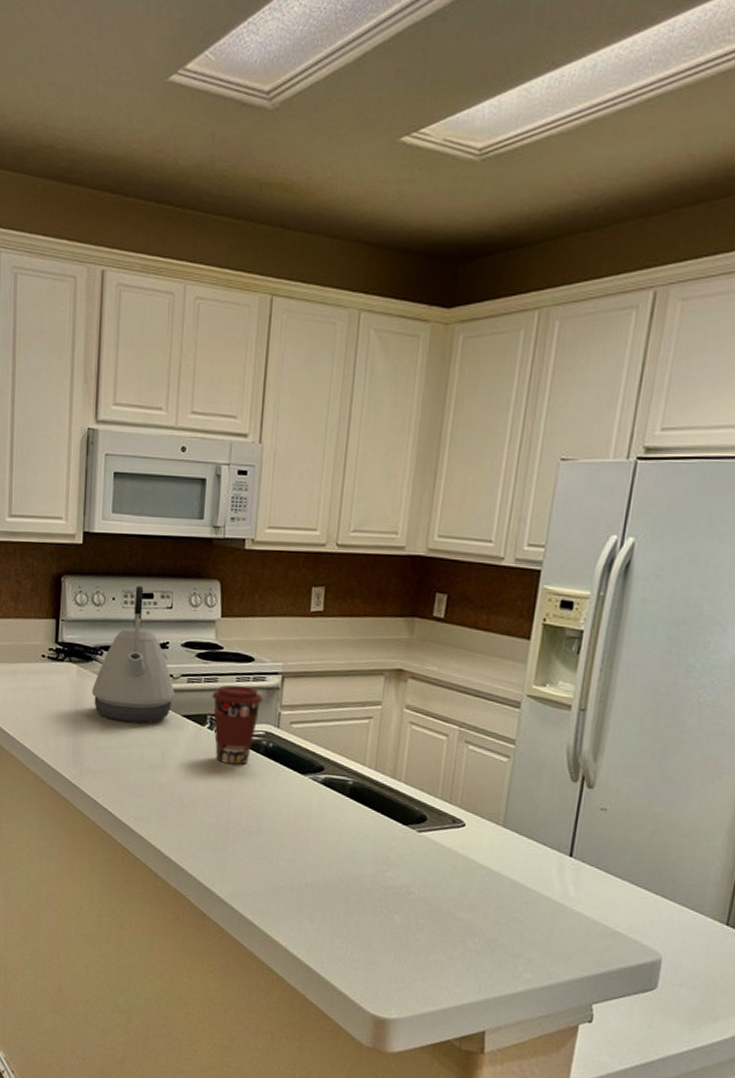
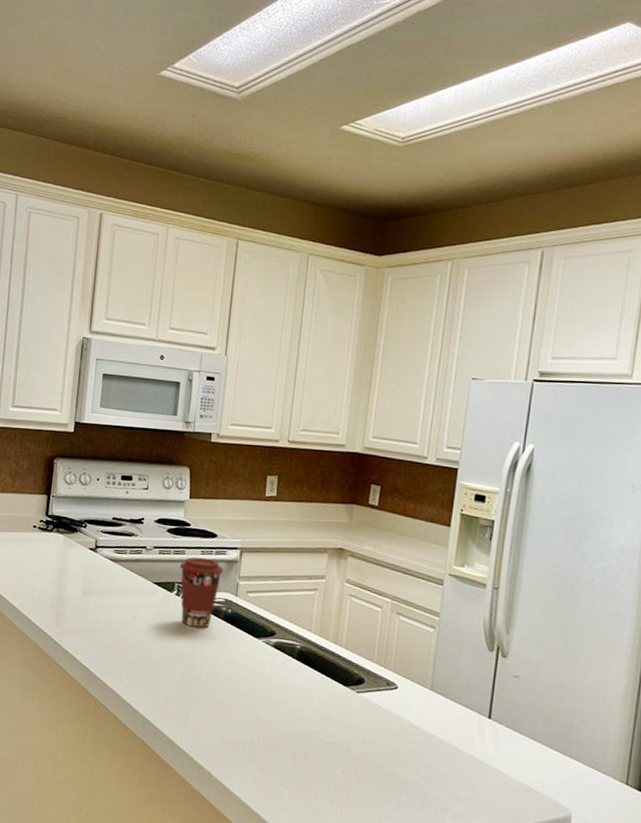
kettle: present [91,586,175,723] -> none [75,469,148,588]

